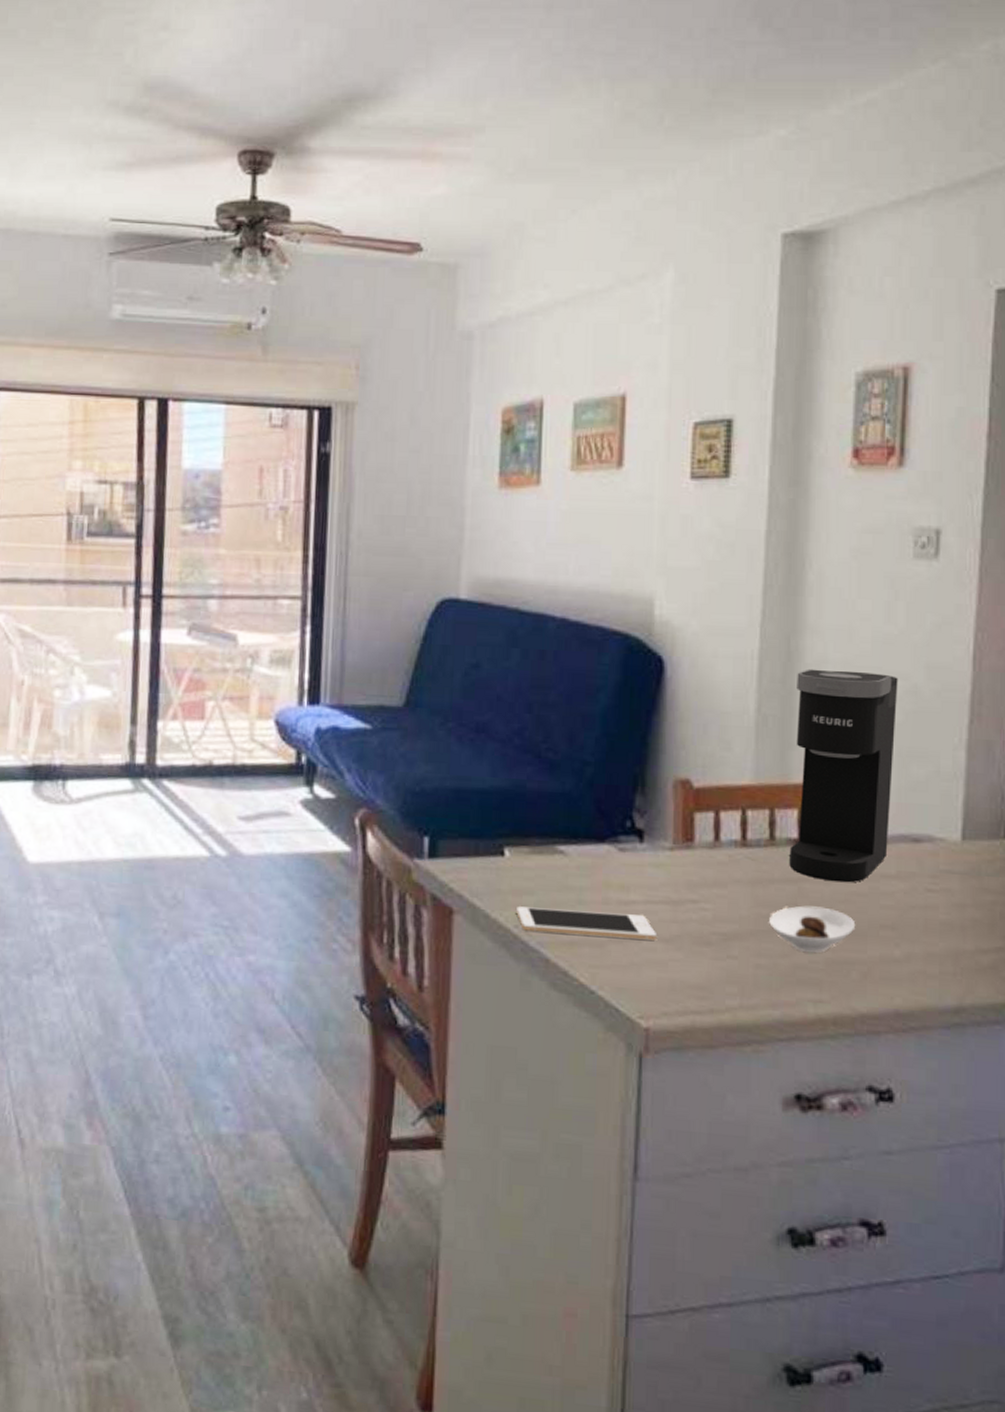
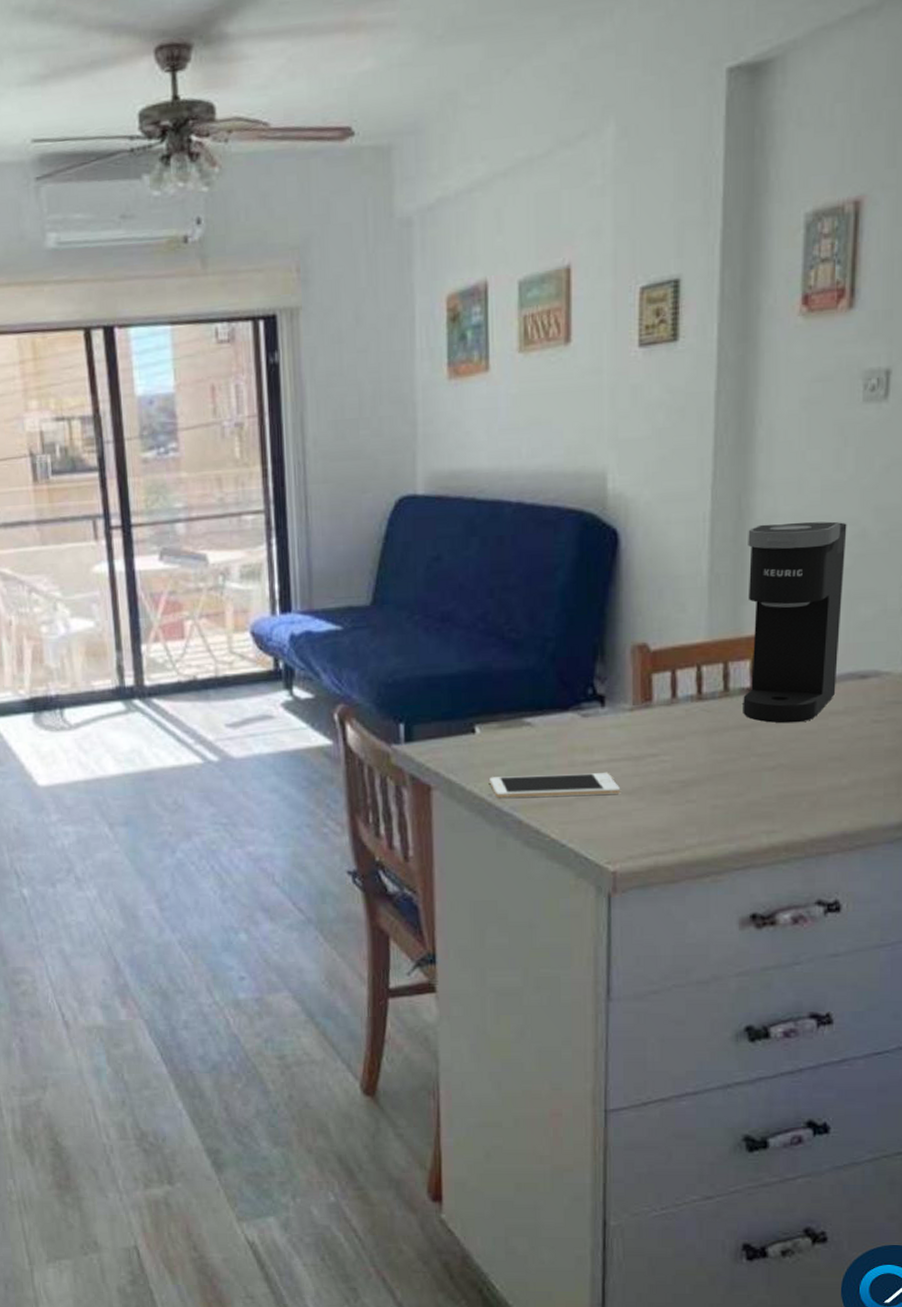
saucer: present [769,905,856,953] -> none [725,747,806,790]

